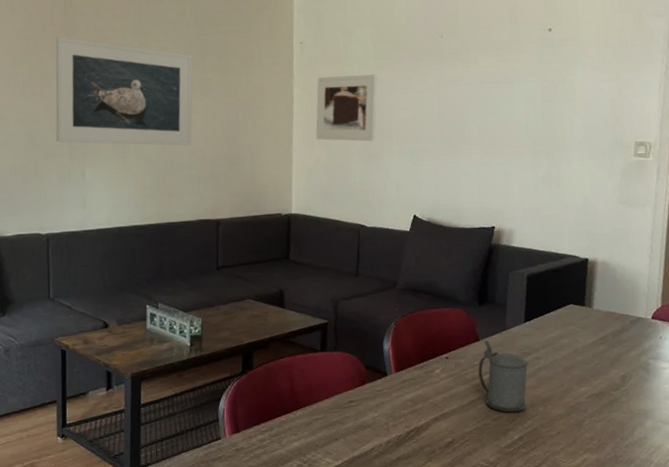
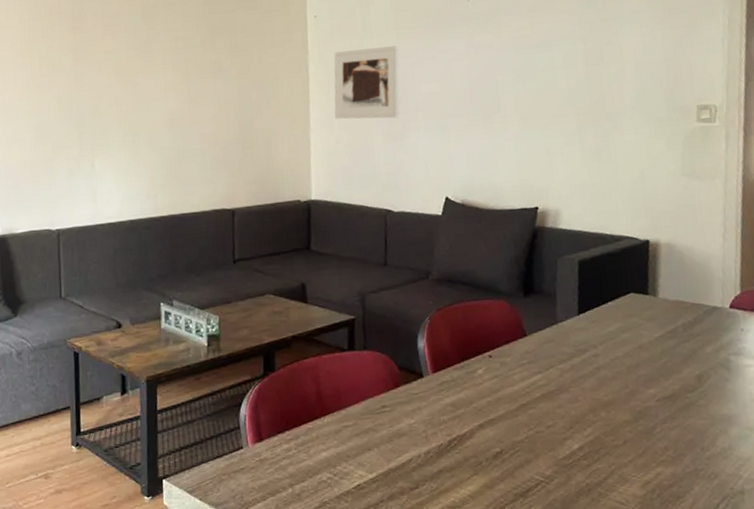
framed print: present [55,36,193,146] -> none [63,24,204,134]
beer stein: present [478,341,528,413] -> none [526,336,586,419]

